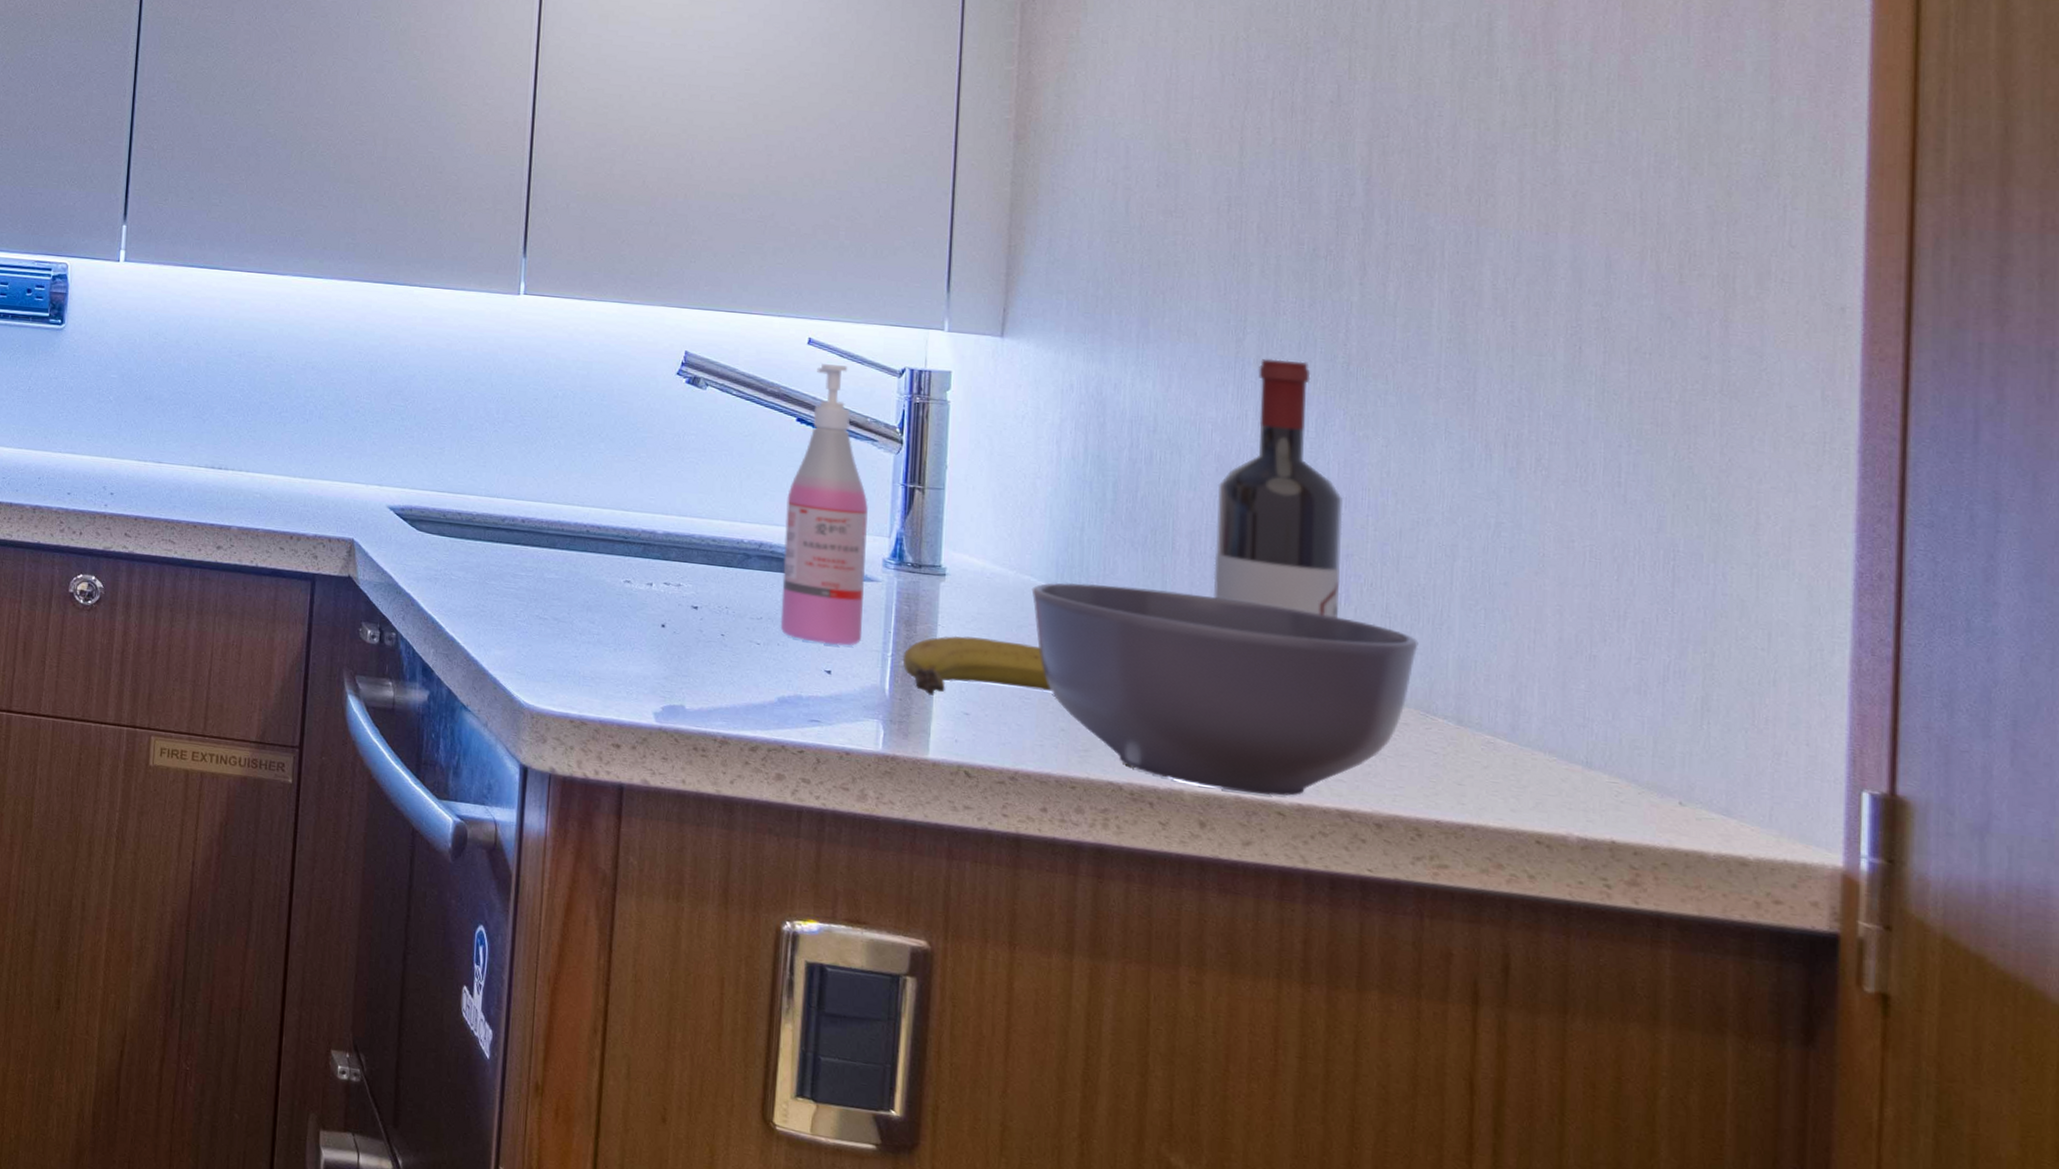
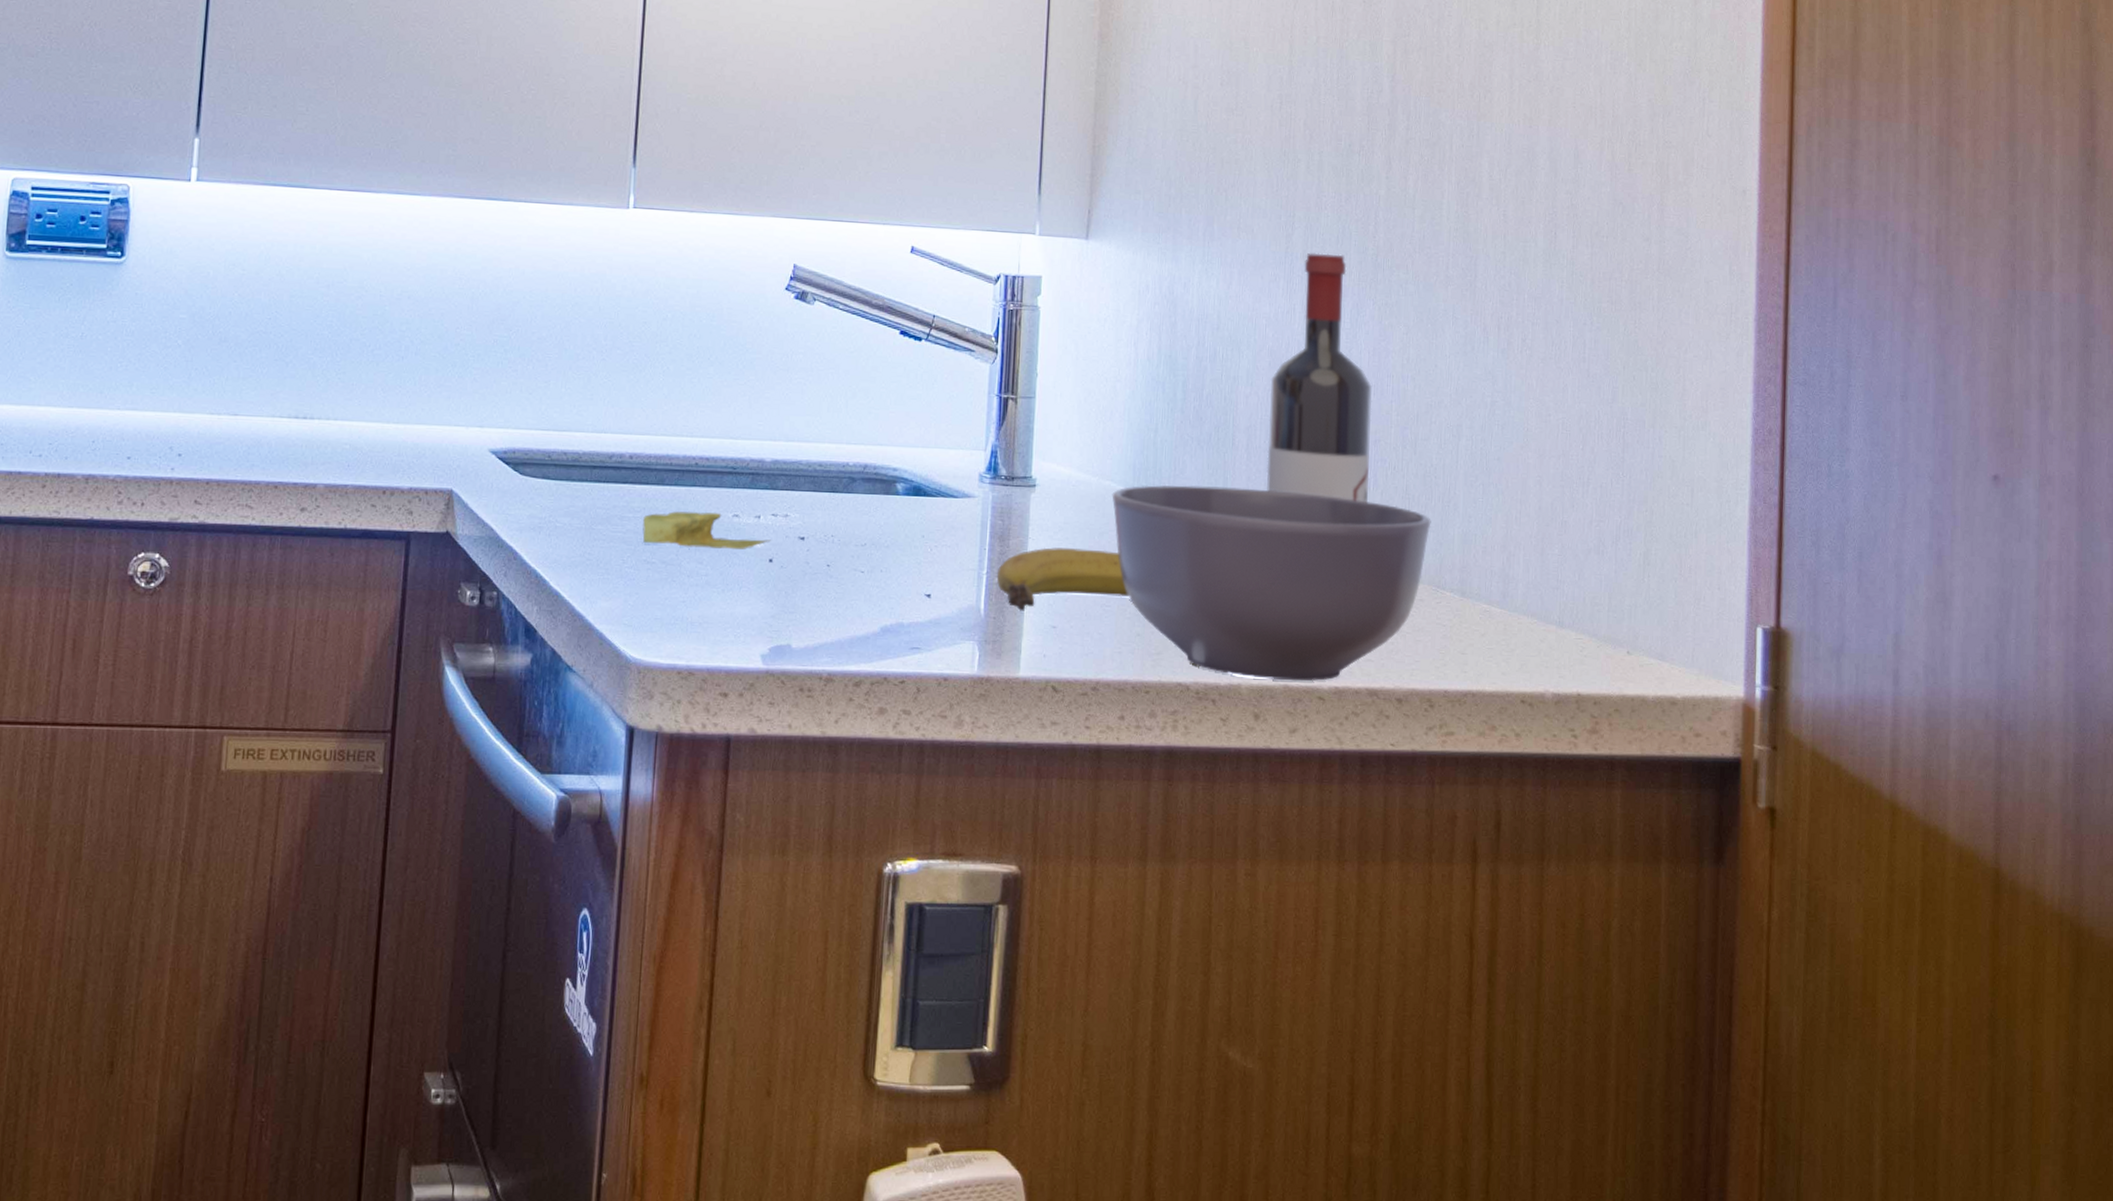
sponge: none [534,573,663,614] -> present [642,511,771,549]
soap dispenser: present [780,364,868,646] -> none [883,273,966,568]

